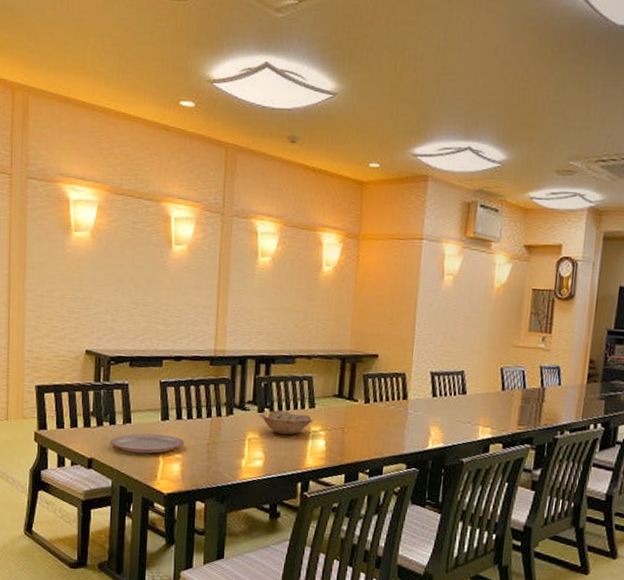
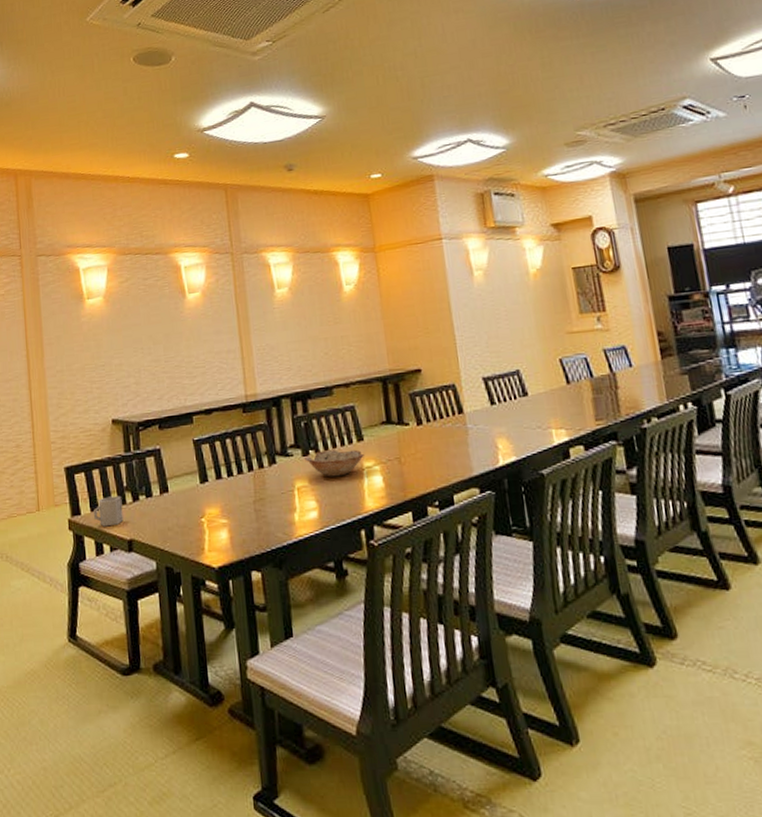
cup: none [59,418,87,444] -> present [94,495,124,527]
plate: present [110,433,185,454] -> none [149,499,229,526]

